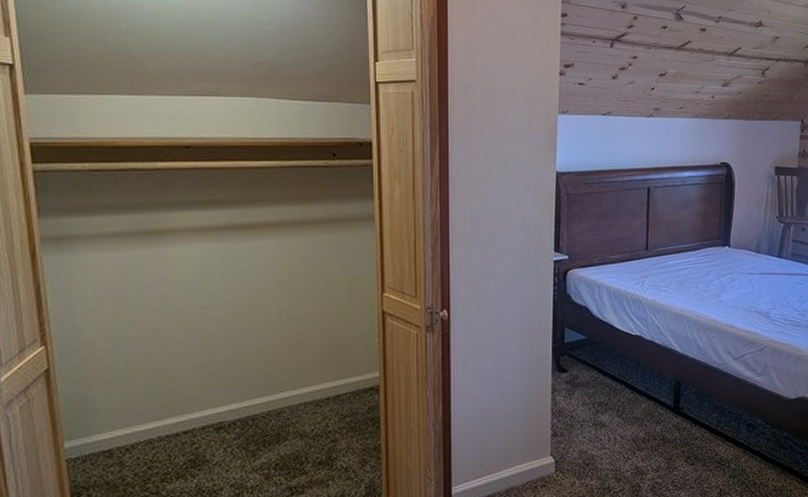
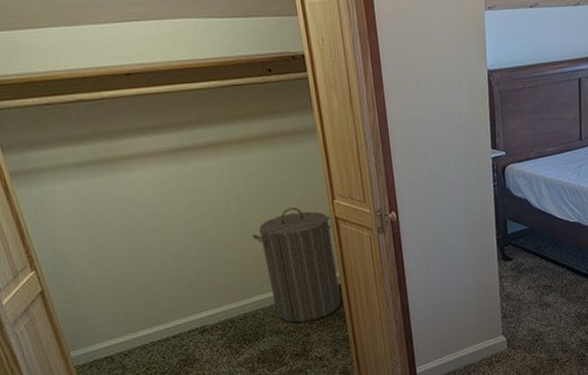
laundry hamper: none [290,297,379,426] -> present [252,207,342,323]

